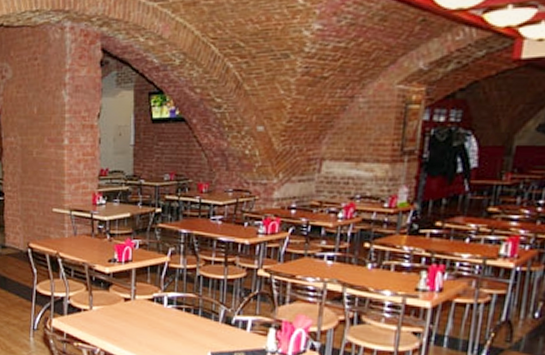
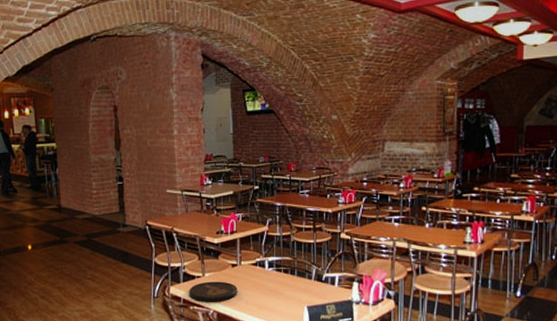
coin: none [74,315,130,340] -> present [189,281,238,302]

